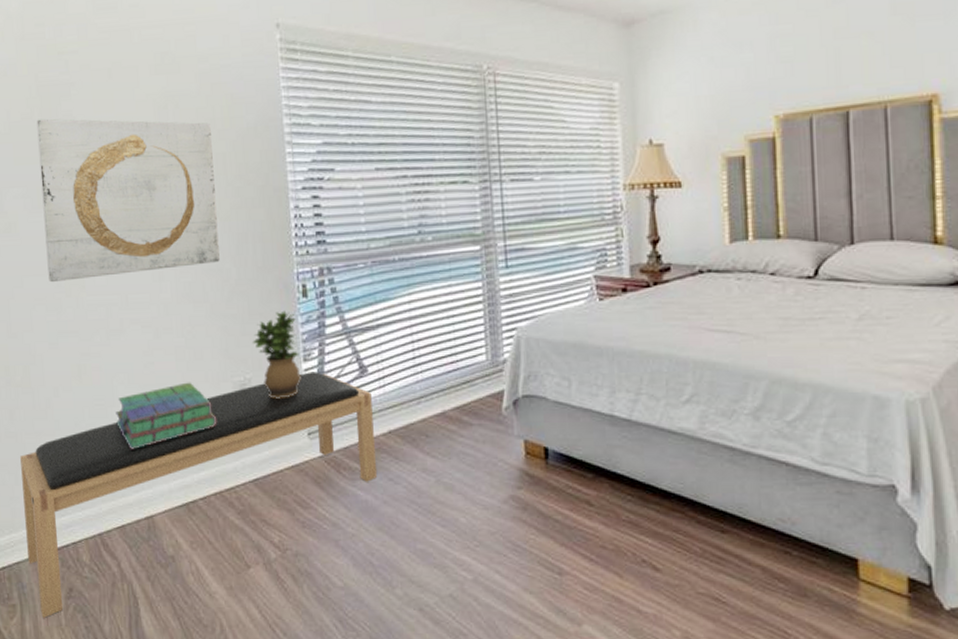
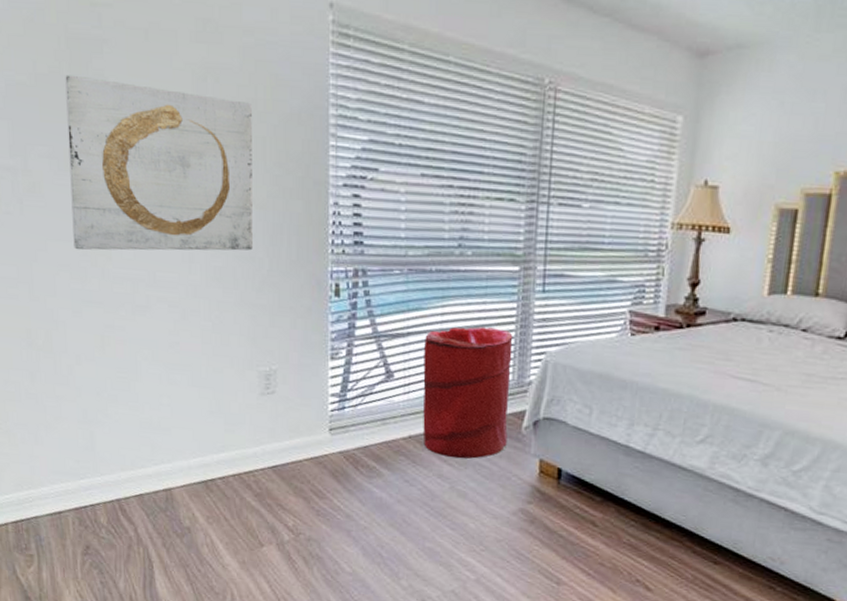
bench: present [20,371,377,618] -> none [40,370,395,570]
stack of books: present [116,382,217,449] -> none [138,366,240,424]
potted plant: present [253,310,301,399] -> none [281,307,327,393]
laundry hamper: none [395,309,489,449] -> present [423,327,513,459]

